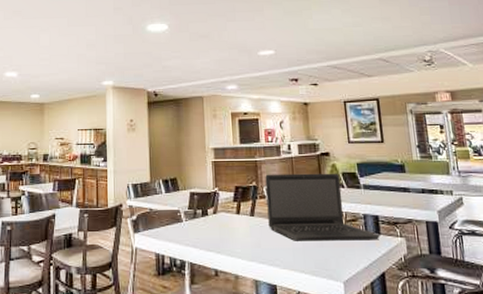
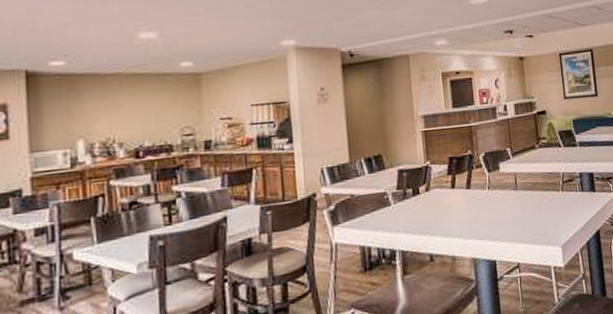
laptop: present [265,173,380,241] -> none [481,132,595,211]

